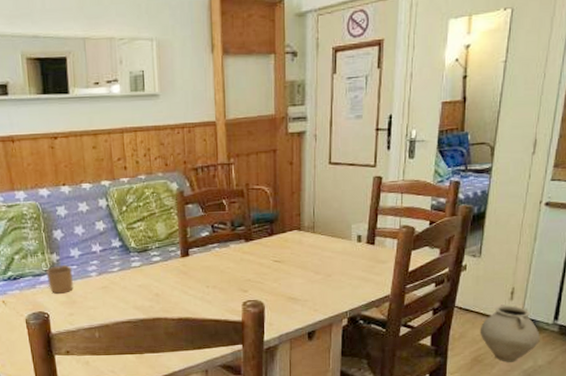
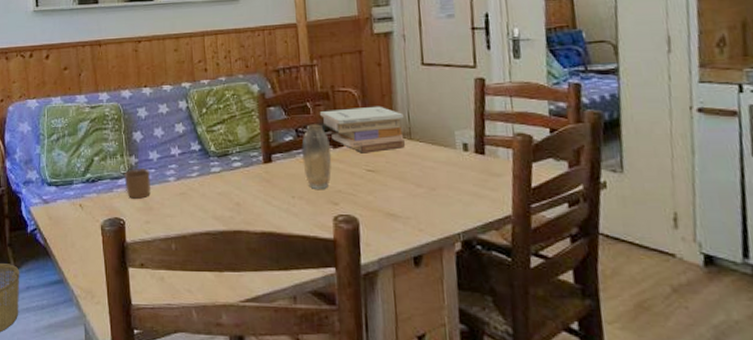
vase: none [217,220,244,279] -> present [302,124,332,189]
books: none [234,202,309,246] -> present [319,106,405,154]
ceramic pot: present [479,304,540,362] -> none [638,234,729,313]

